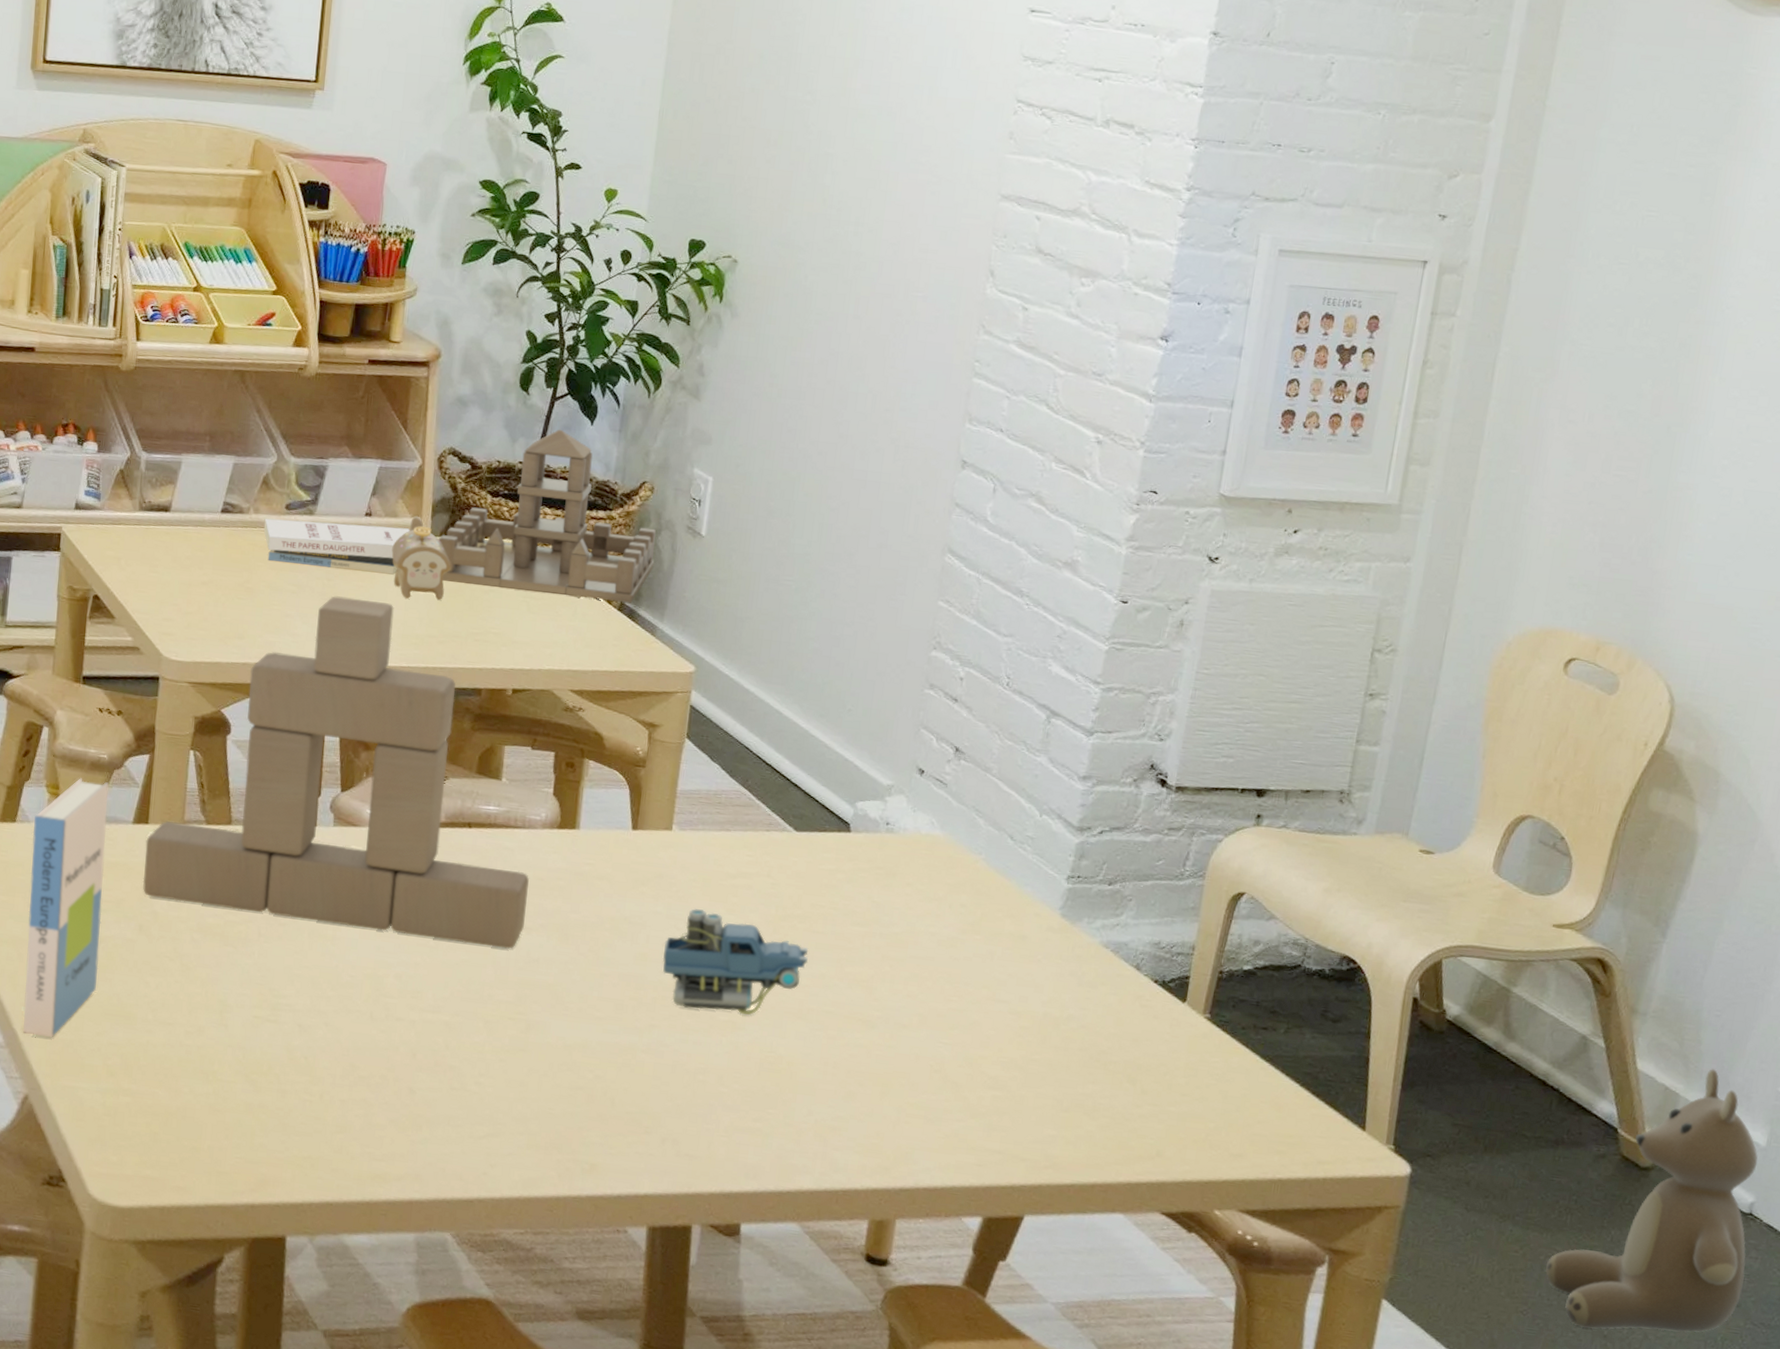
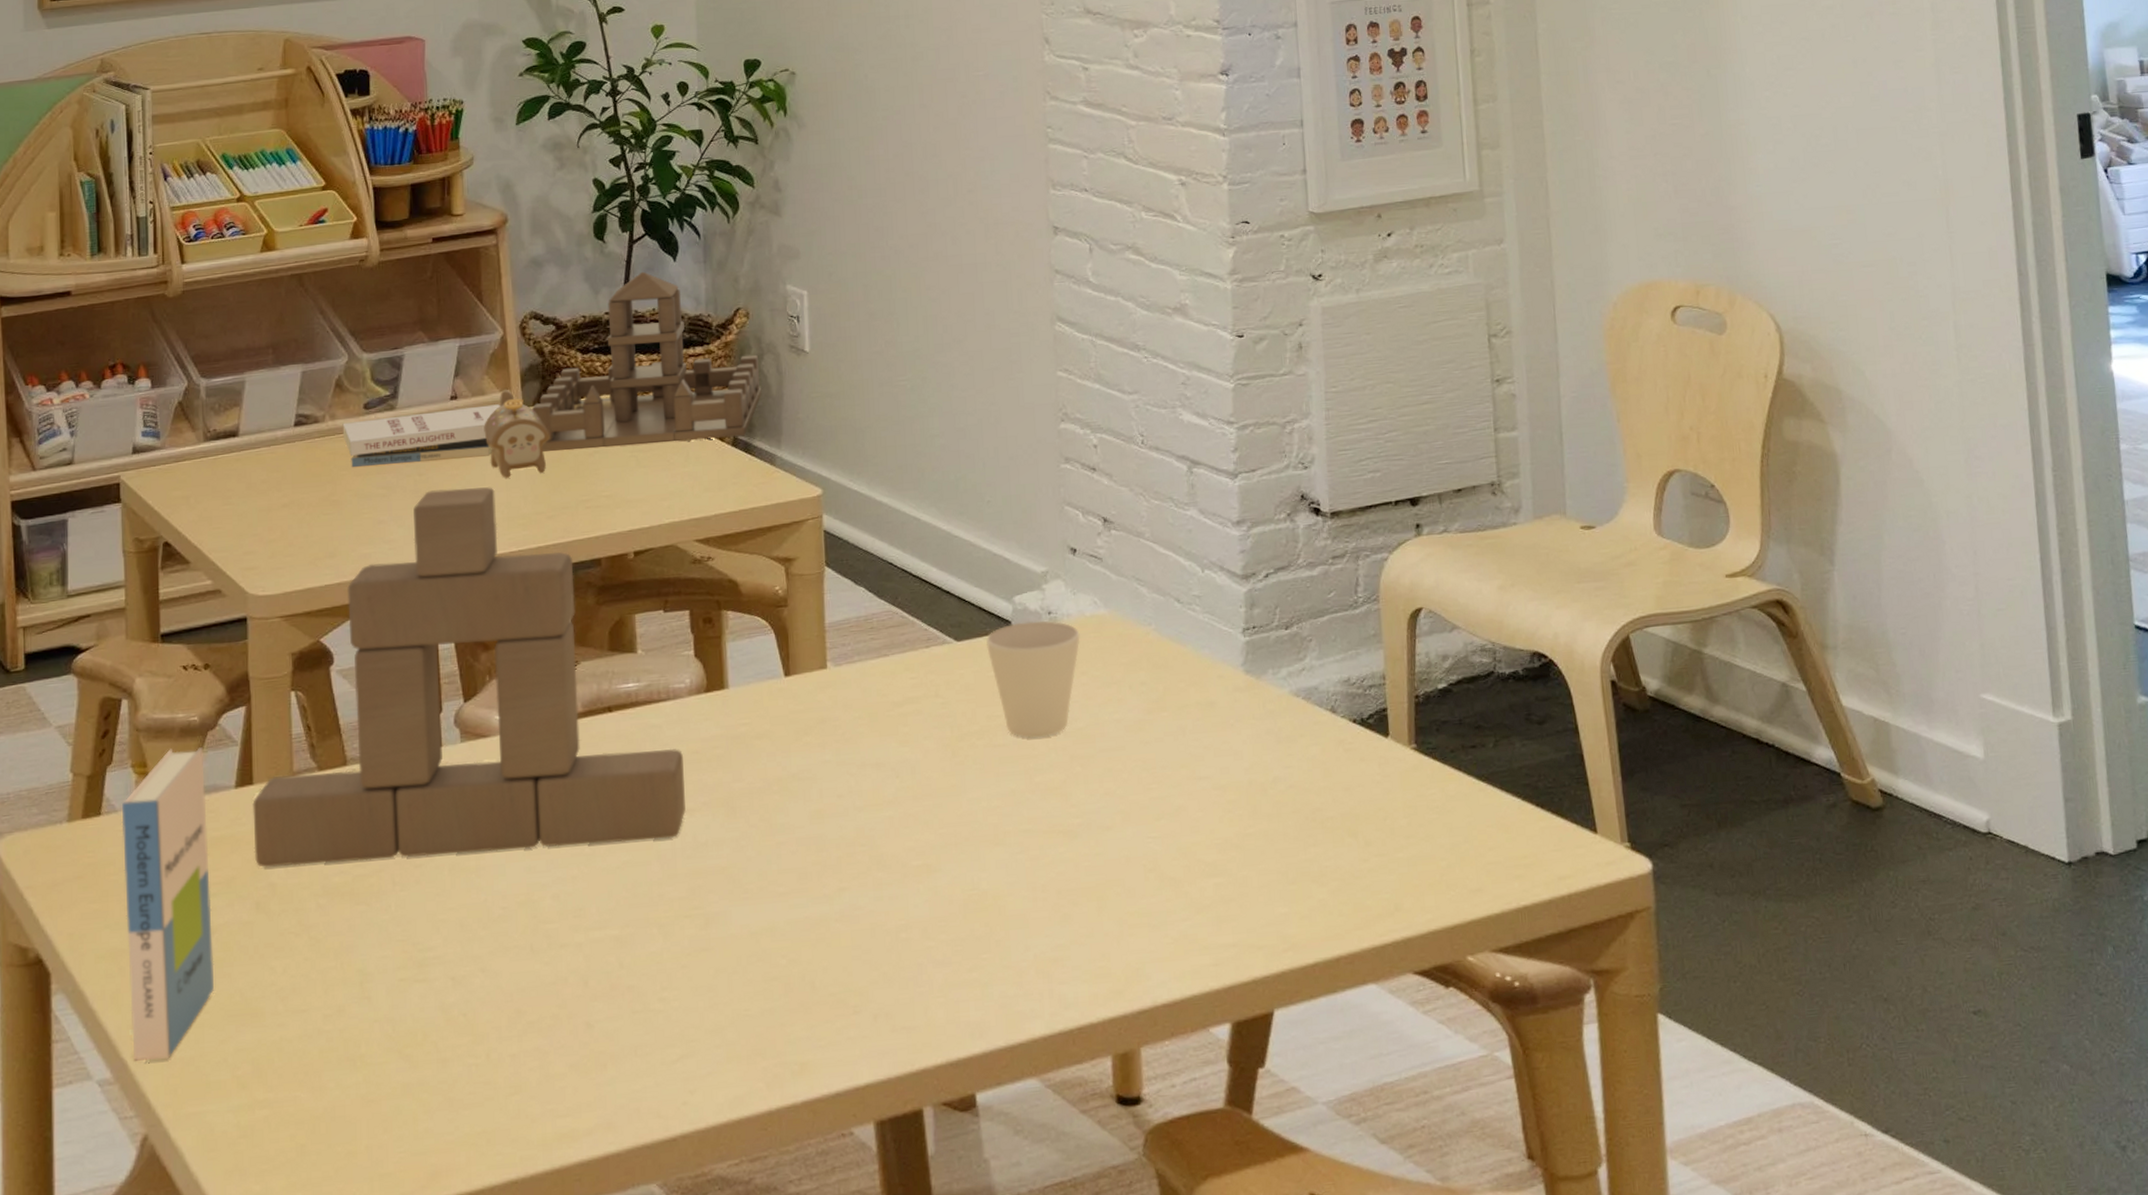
toy truck: present [662,909,809,1015] -> none [839,747,994,861]
cup: none [823,826,912,934] -> present [986,621,1080,738]
teddy bear: present [1545,1069,1758,1333] -> none [1808,689,2004,995]

